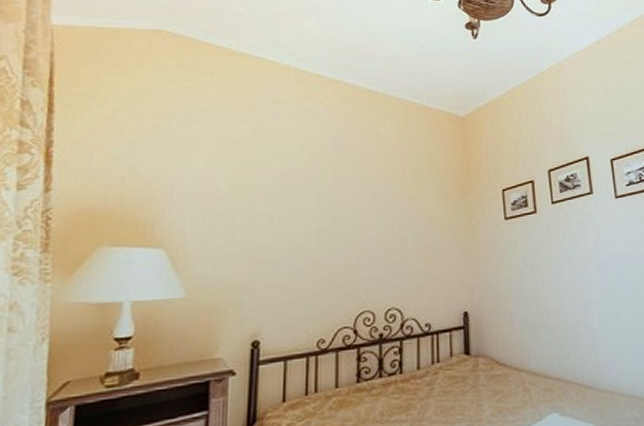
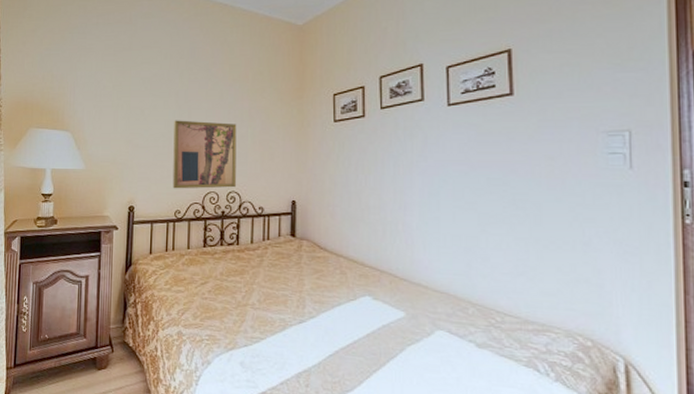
wall art: none [314,225,396,312] -> present [172,120,237,189]

